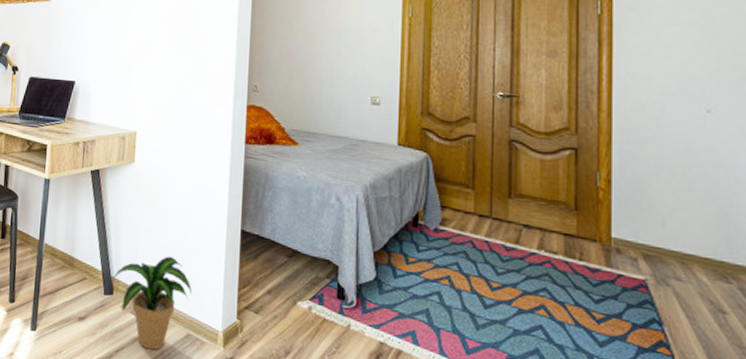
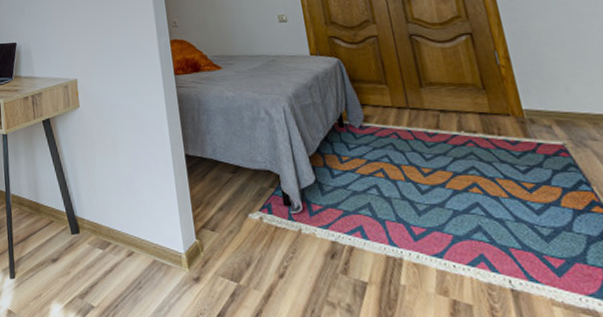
potted plant: present [113,256,192,350] -> none [77,189,151,281]

